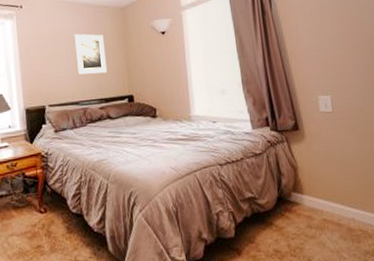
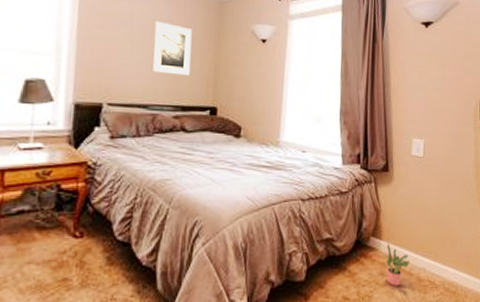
potted plant: none [310,197,337,238] -> present [386,243,410,286]

